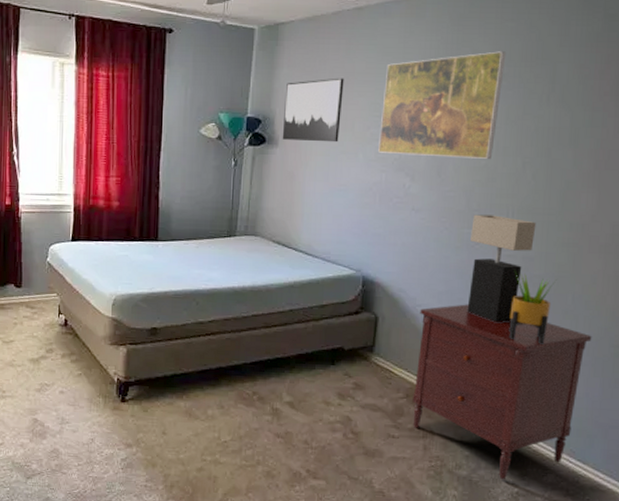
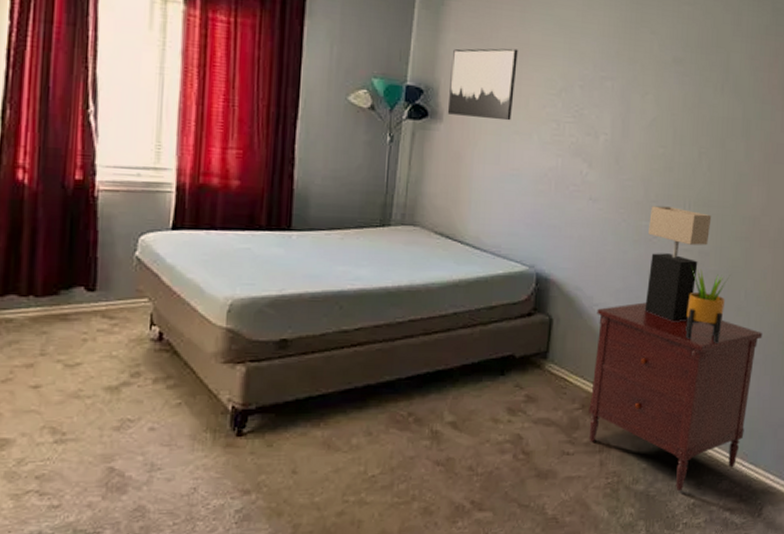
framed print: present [378,51,507,159] -> none [554,34,684,147]

